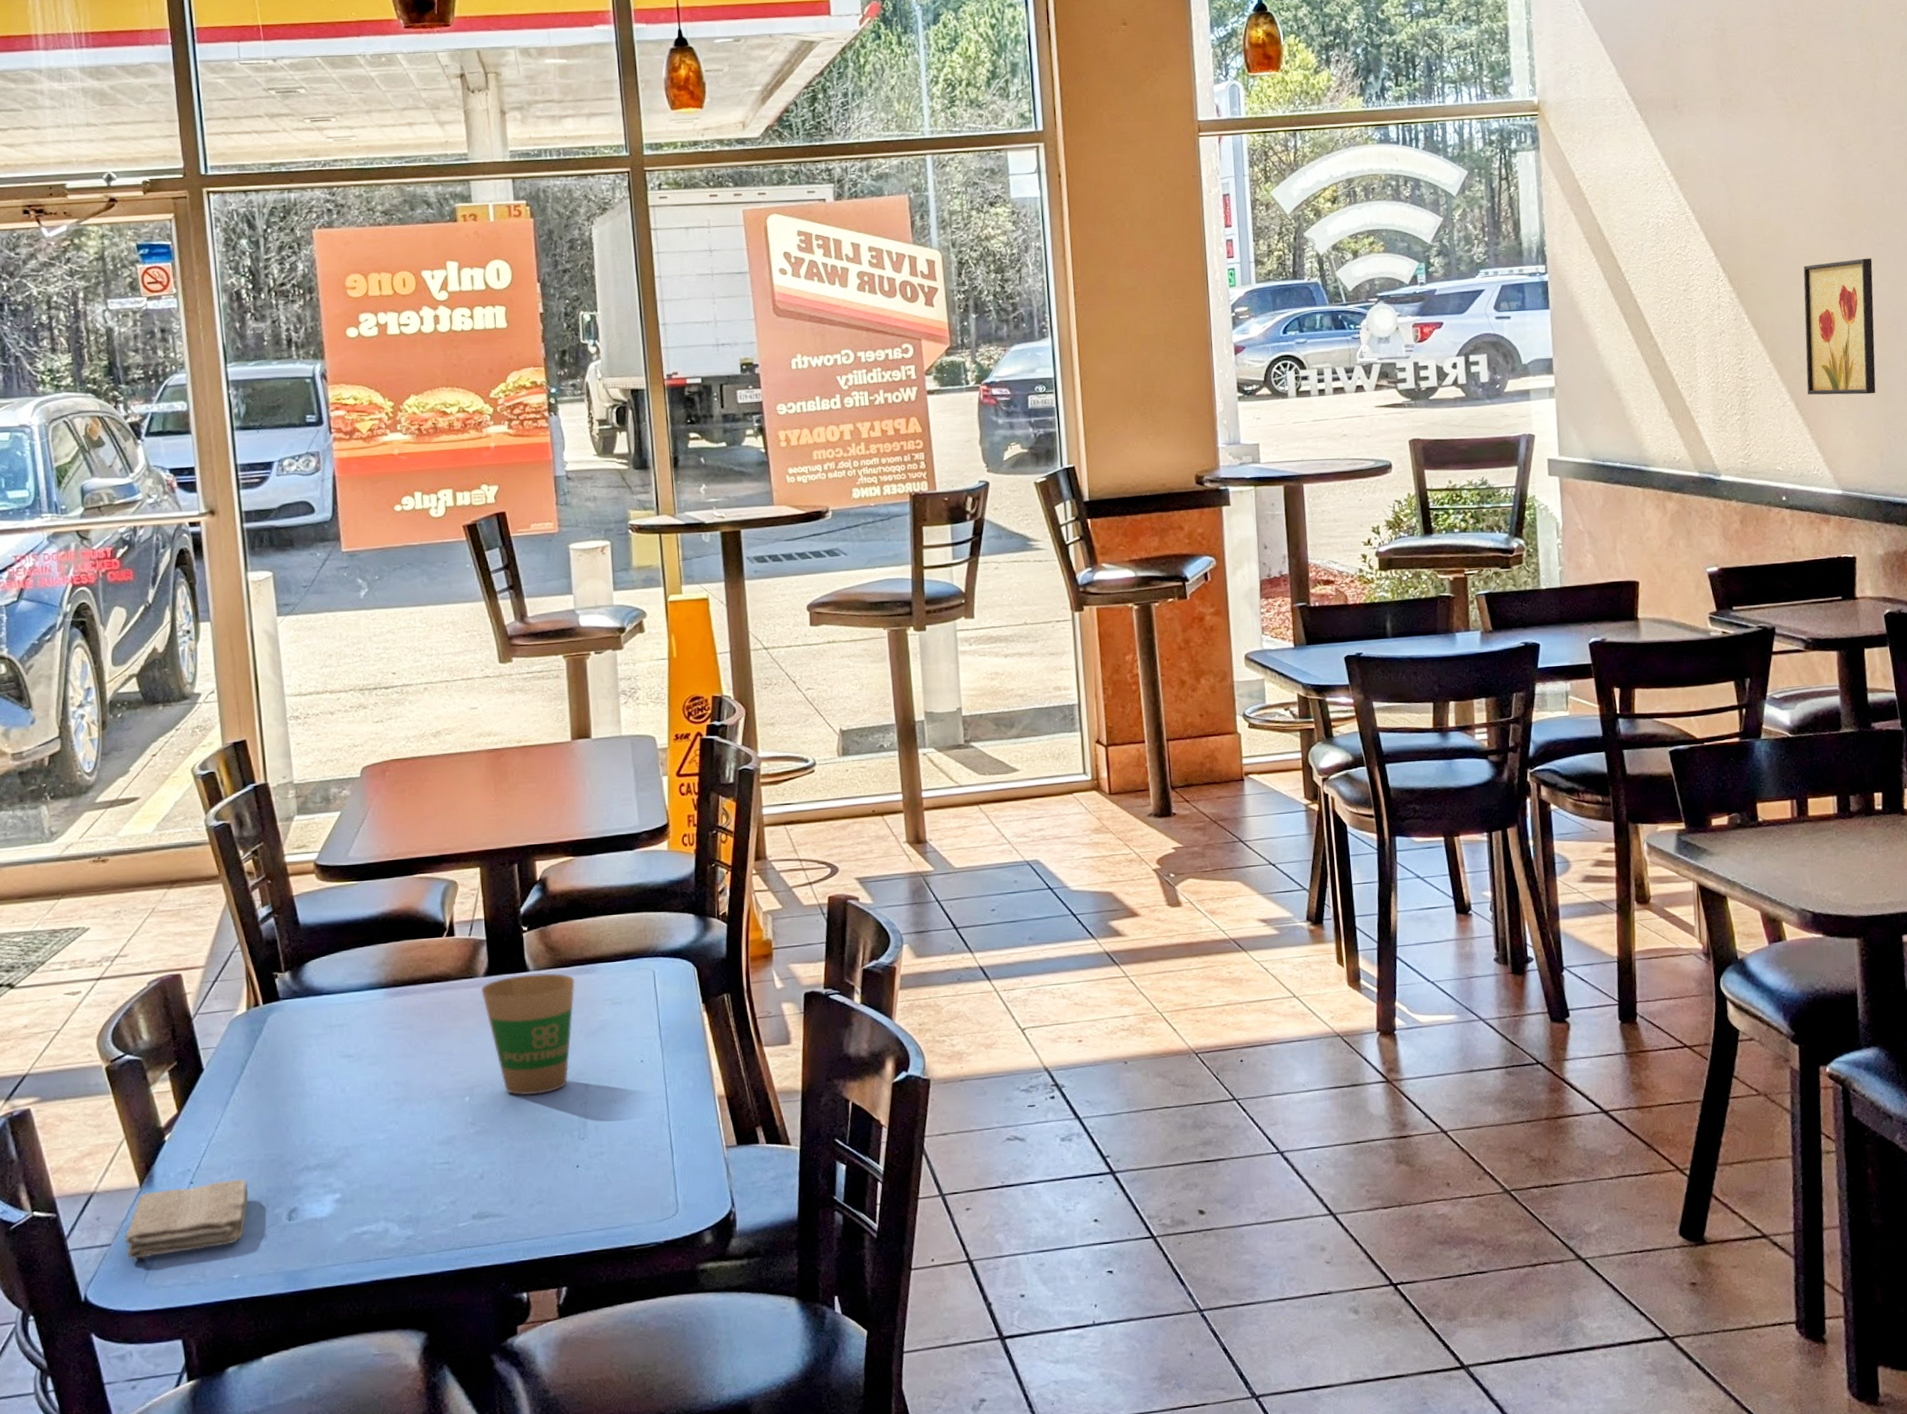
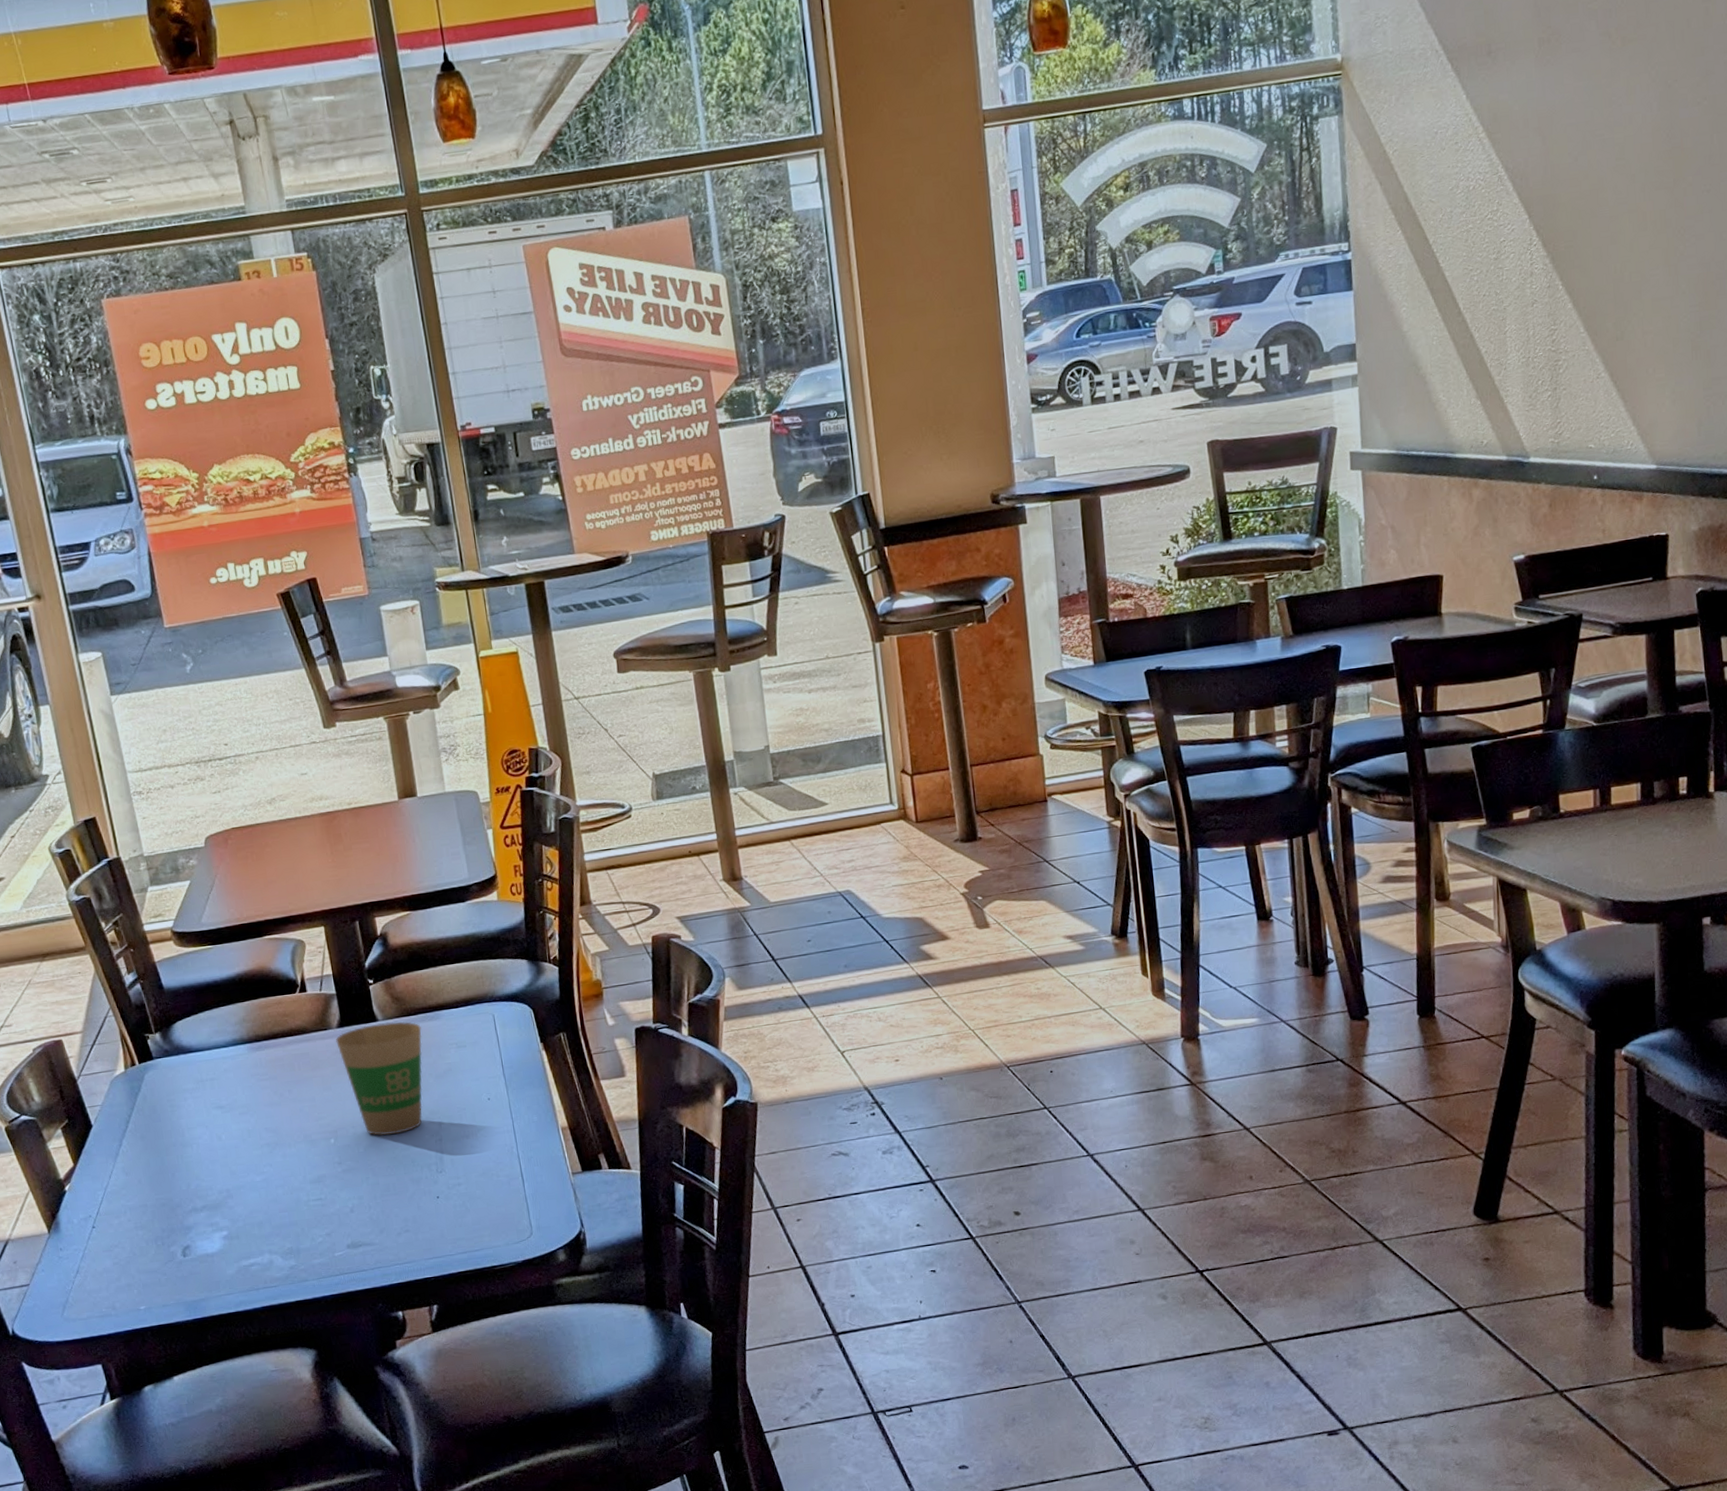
washcloth: present [125,1179,249,1259] -> none [40,1221,146,1297]
wall art: present [1803,258,1876,395] -> none [1622,207,1698,364]

